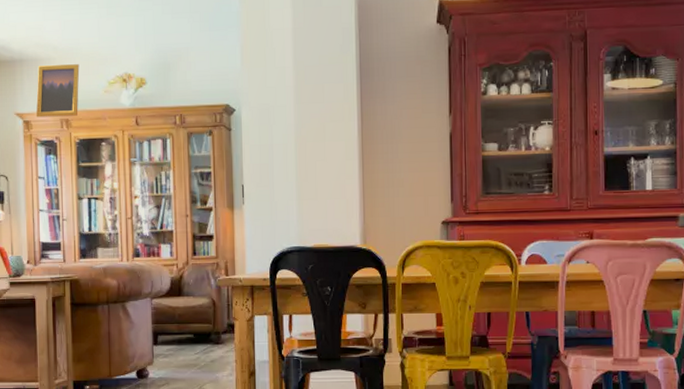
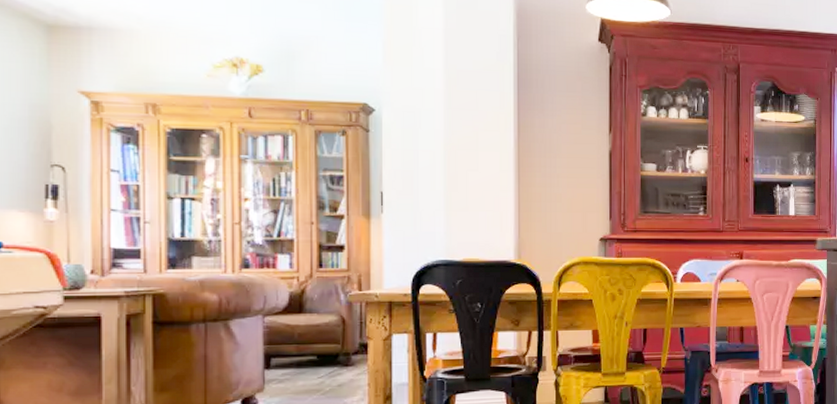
picture frame: present [36,64,80,118] -> none [109,37,174,101]

